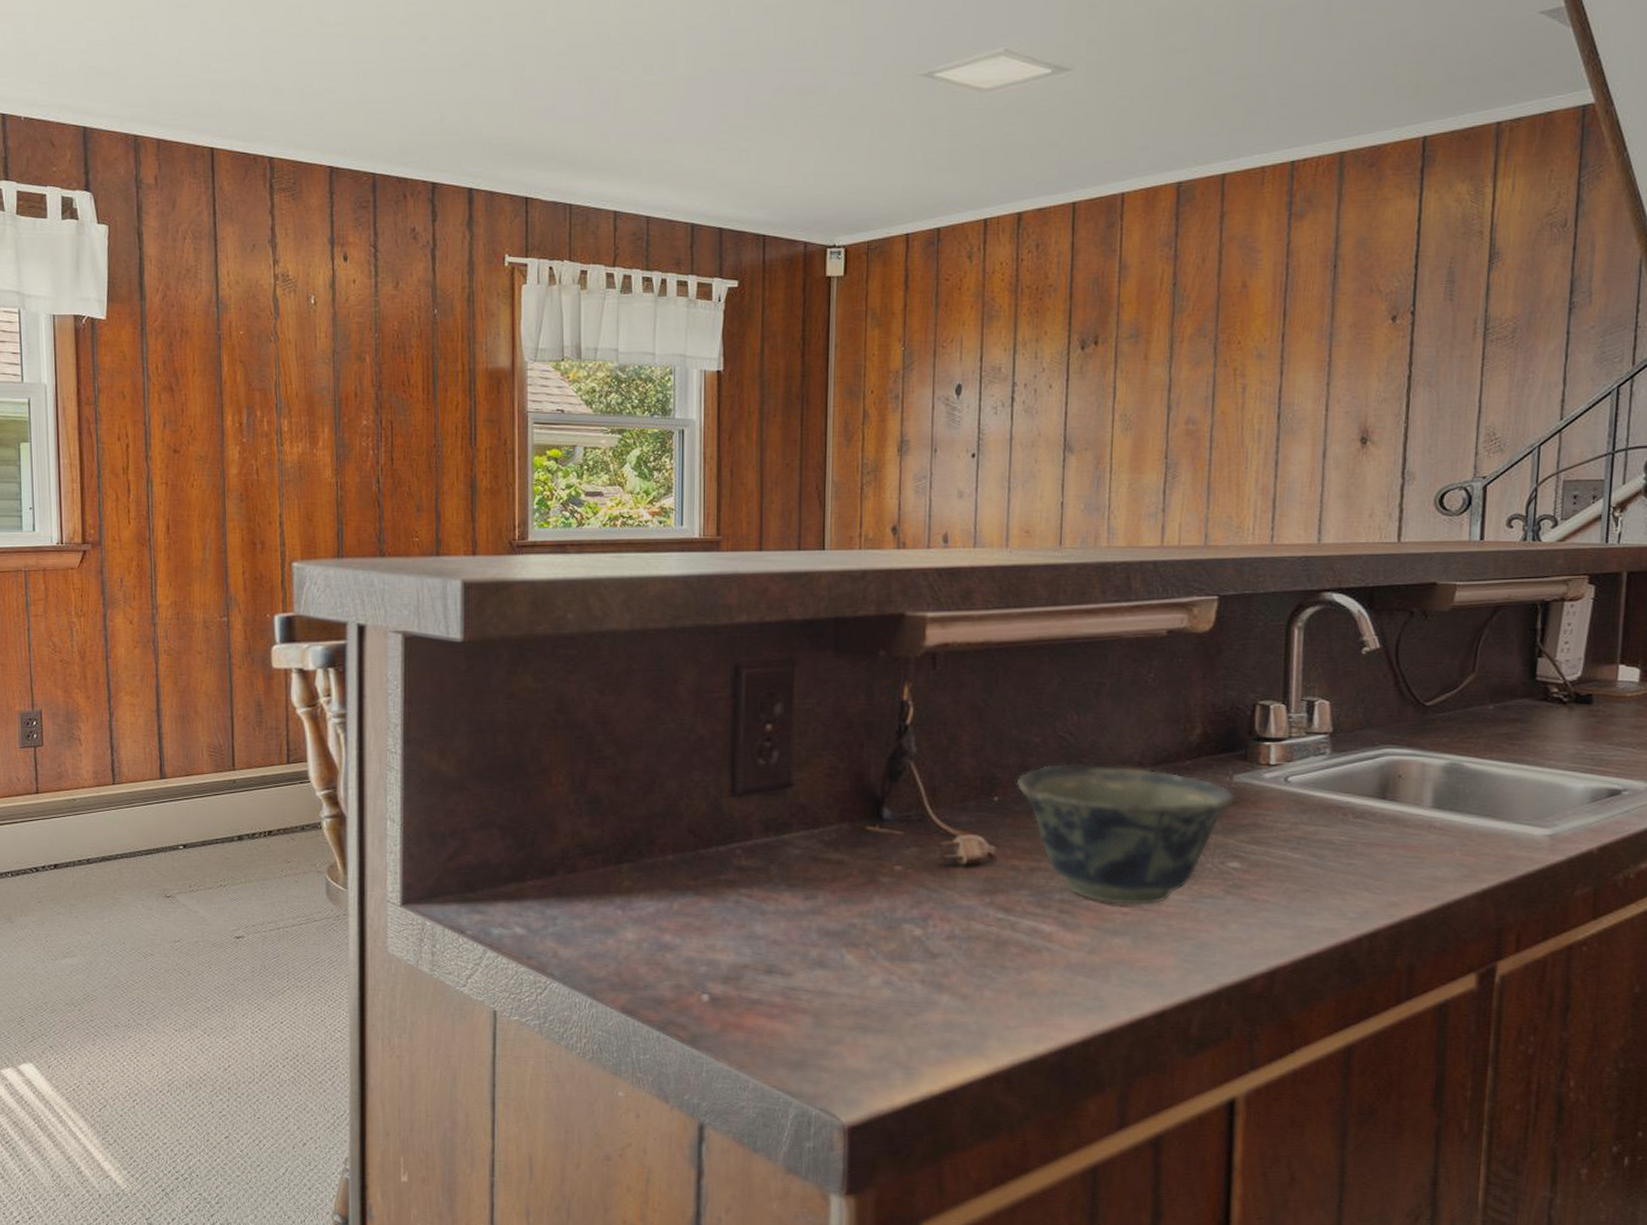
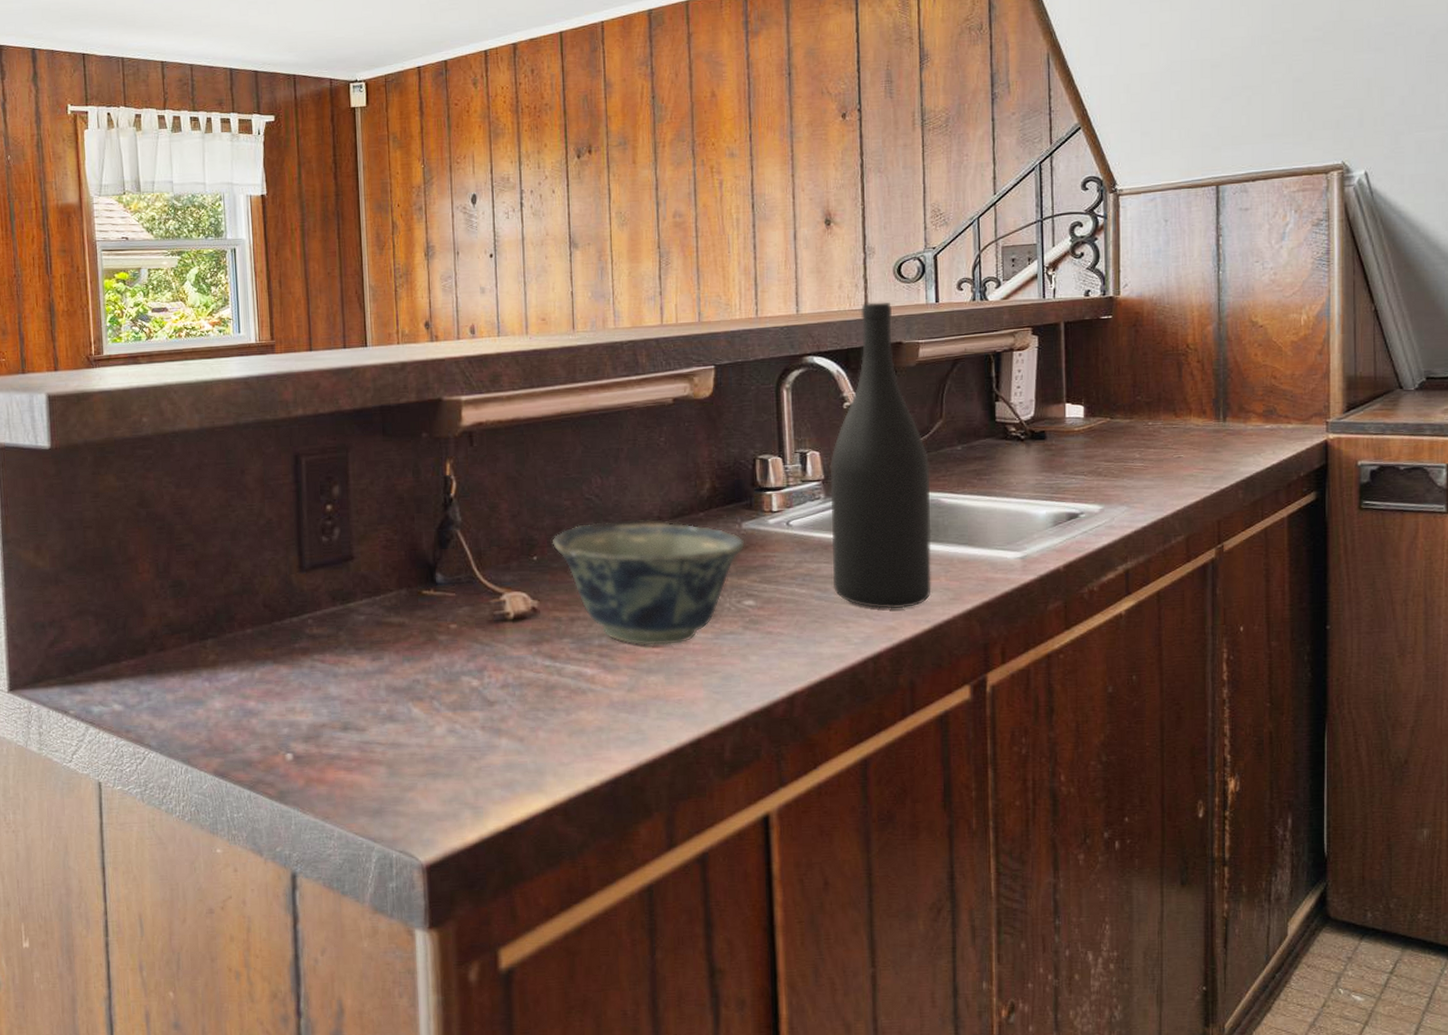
wine bottle: none [1330,535,1456,883] -> present [830,301,932,609]

